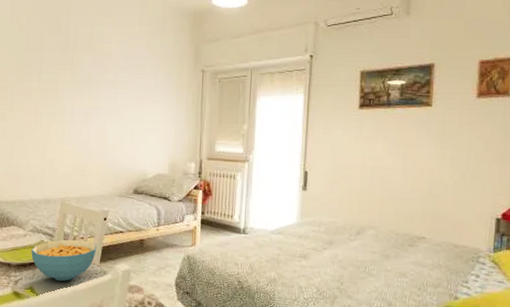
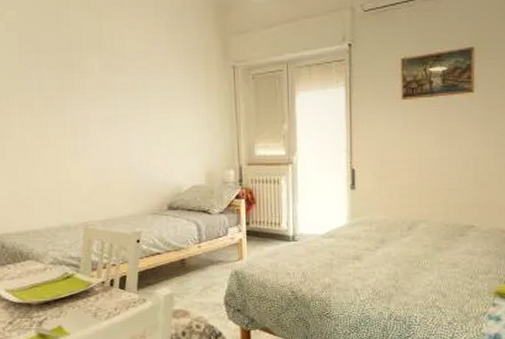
cereal bowl: present [31,239,97,281] -> none [54,267,133,315]

